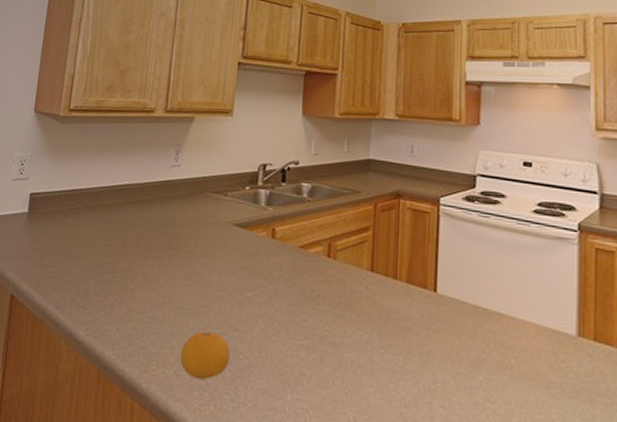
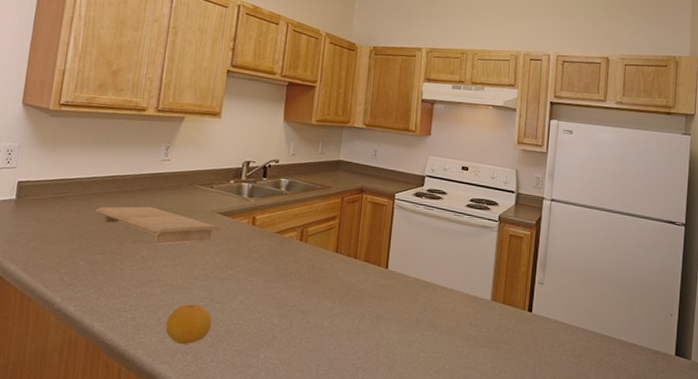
cutting board: none [104,217,238,261] -> present [95,206,222,244]

